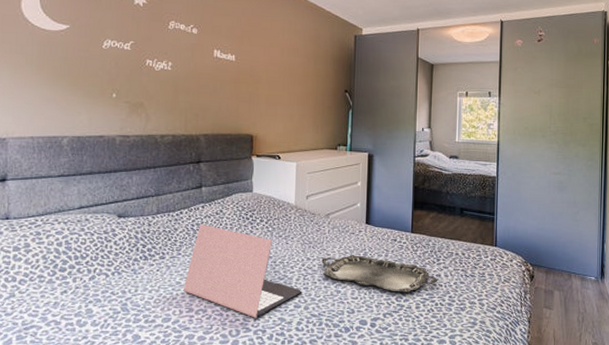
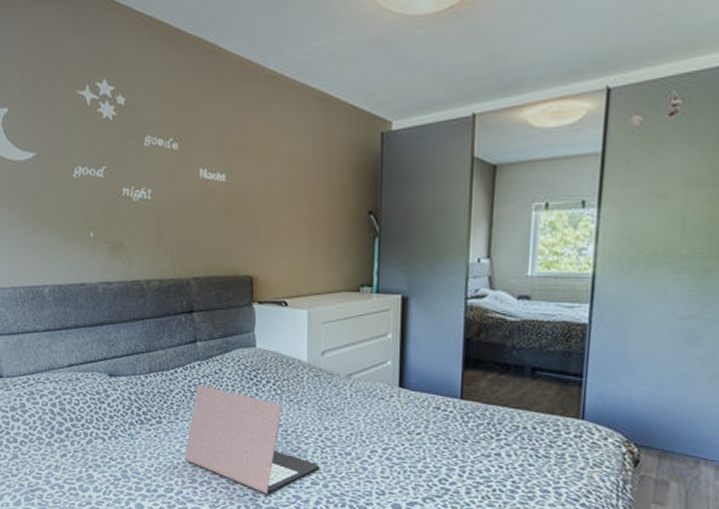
serving tray: present [321,255,438,292] -> none [342,425,497,474]

